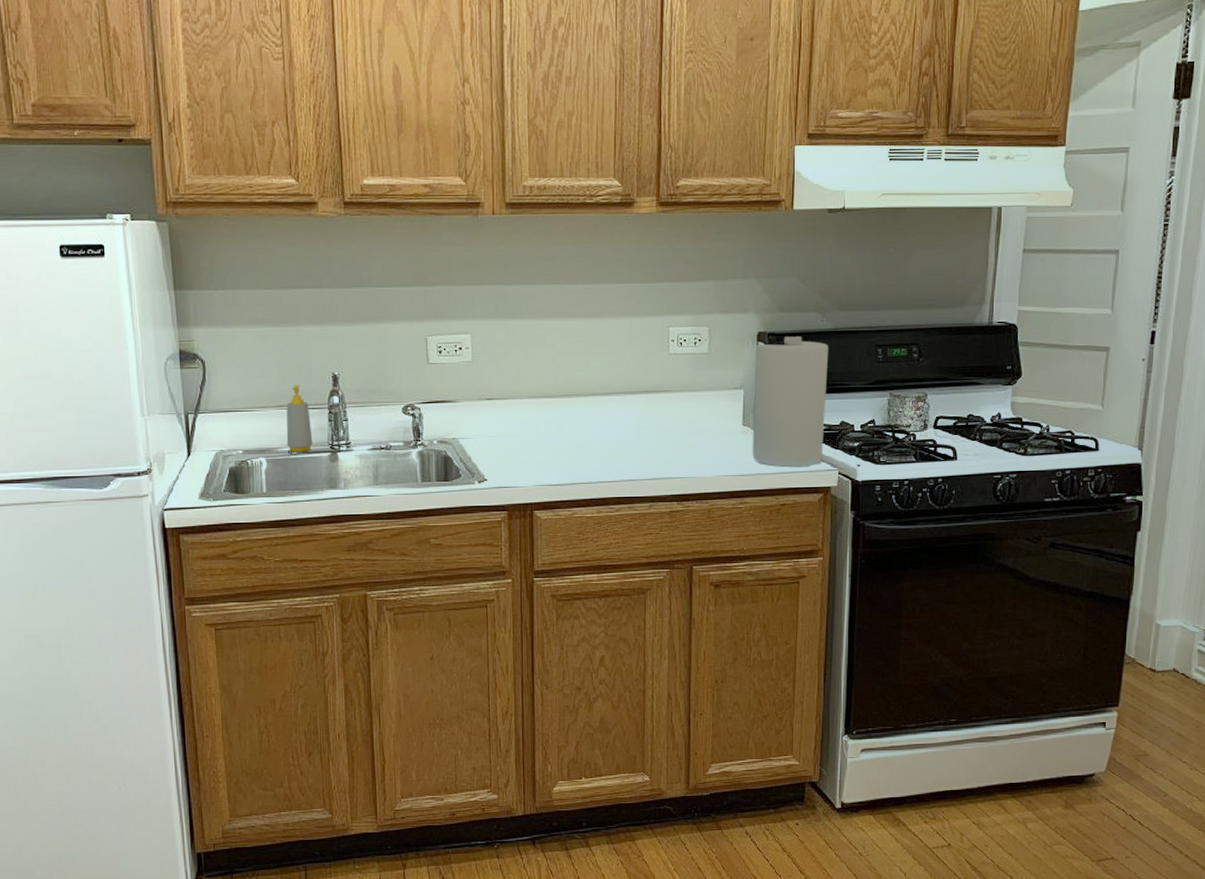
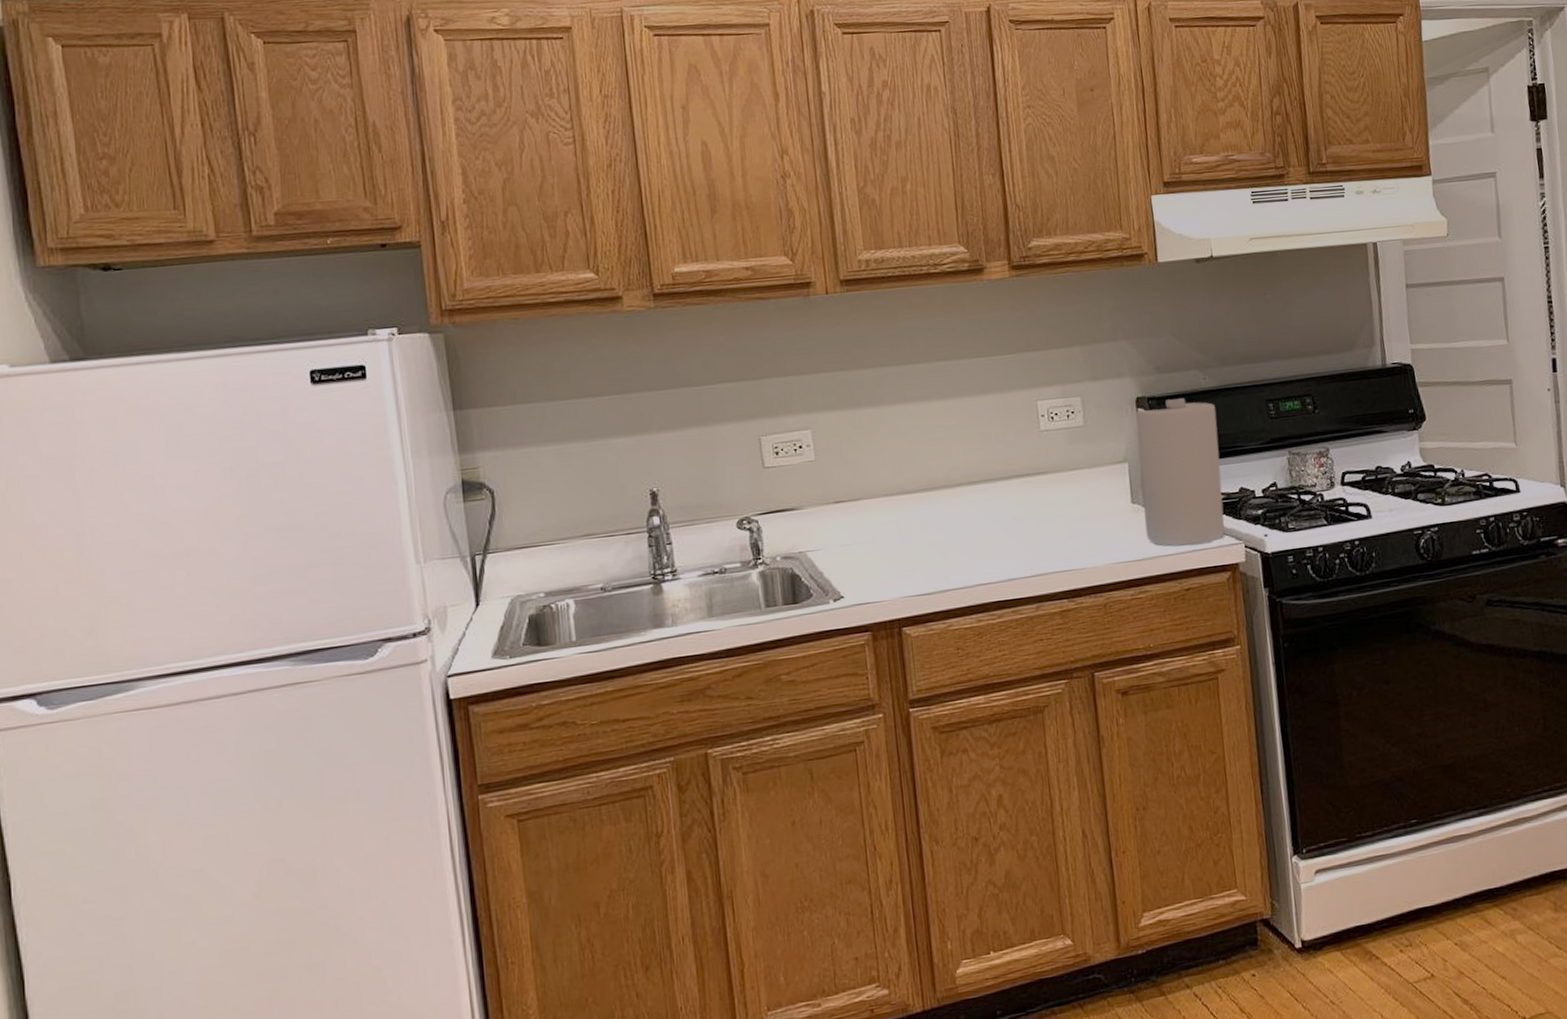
soap bottle: present [286,384,313,452] -> none [596,507,631,588]

